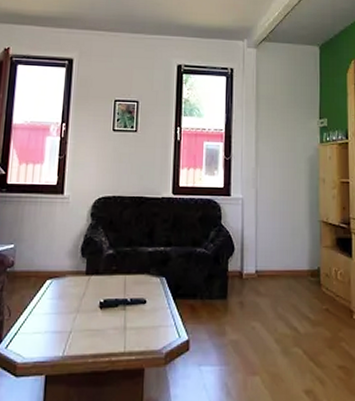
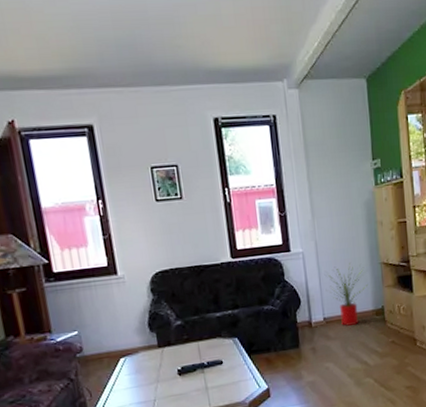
house plant: none [262,215,306,285] -> present [325,262,369,327]

